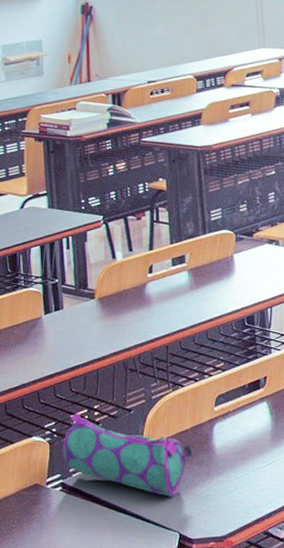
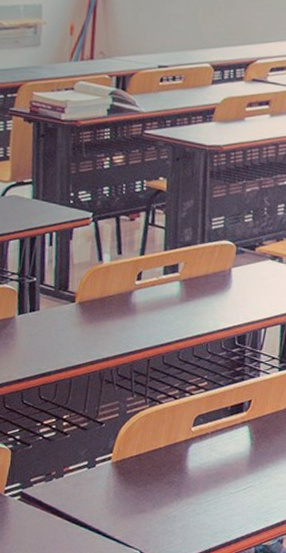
pencil case: present [62,412,193,497] -> none [25,421,164,515]

